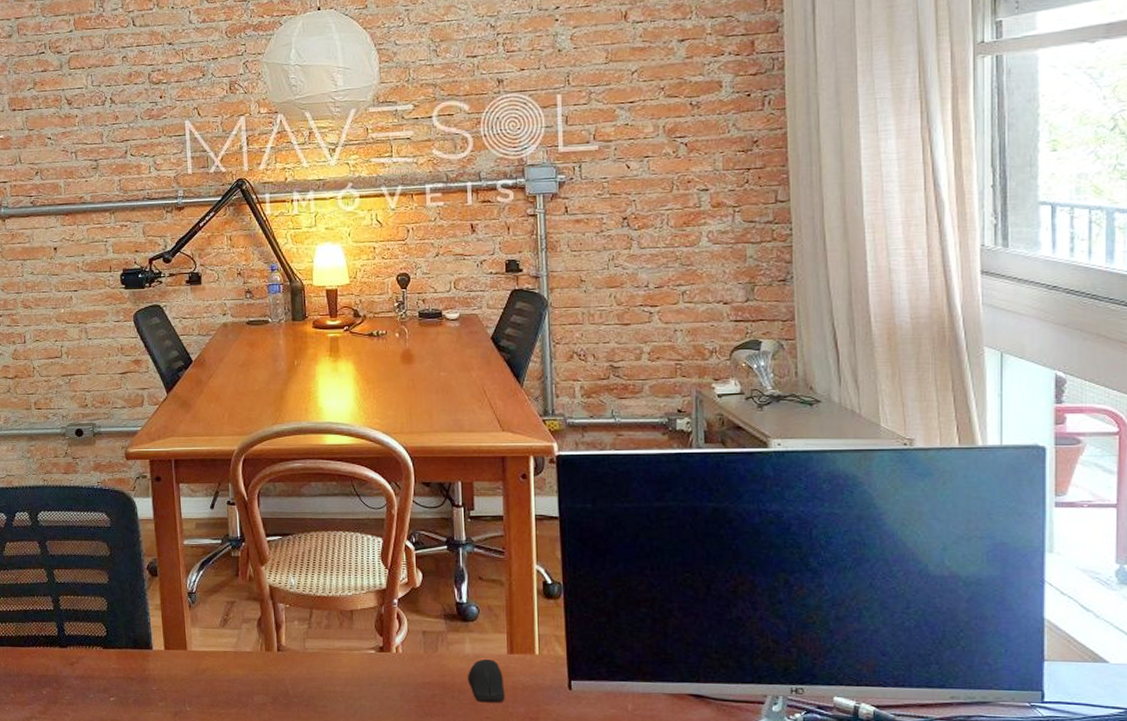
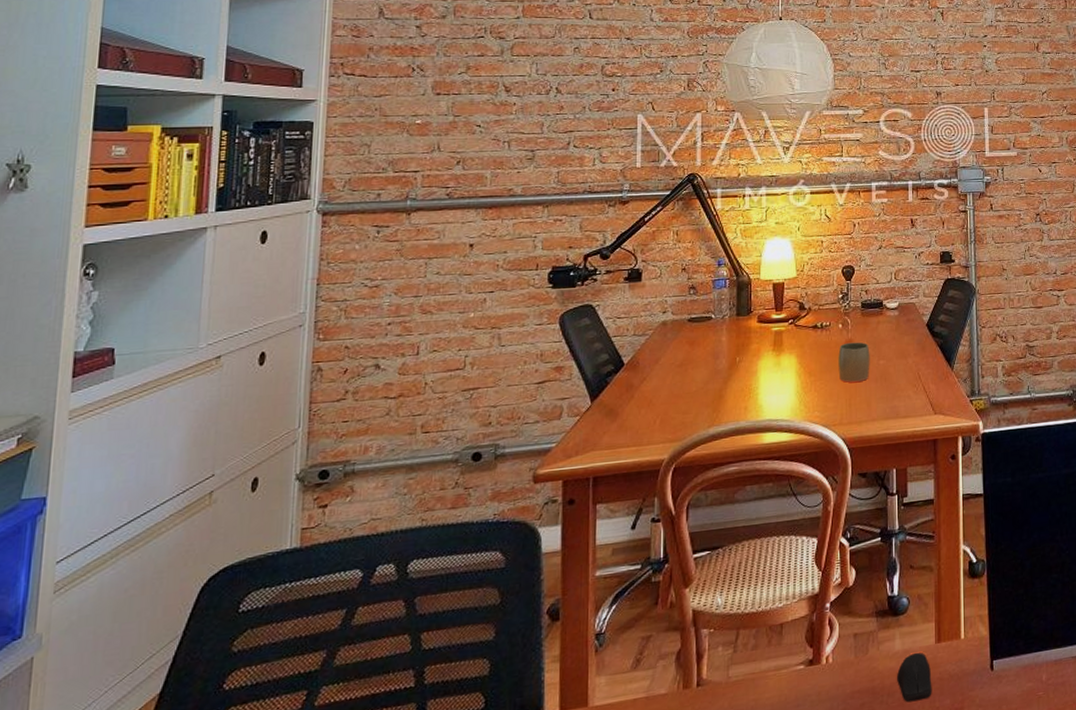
mug: none [396,352,431,393] -> present [838,342,870,383]

